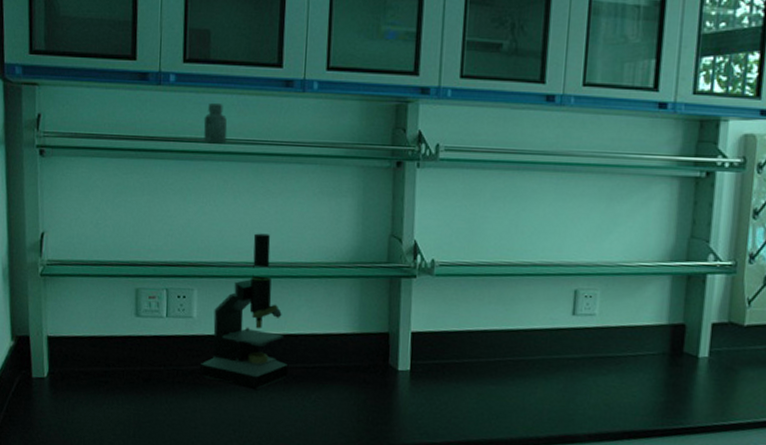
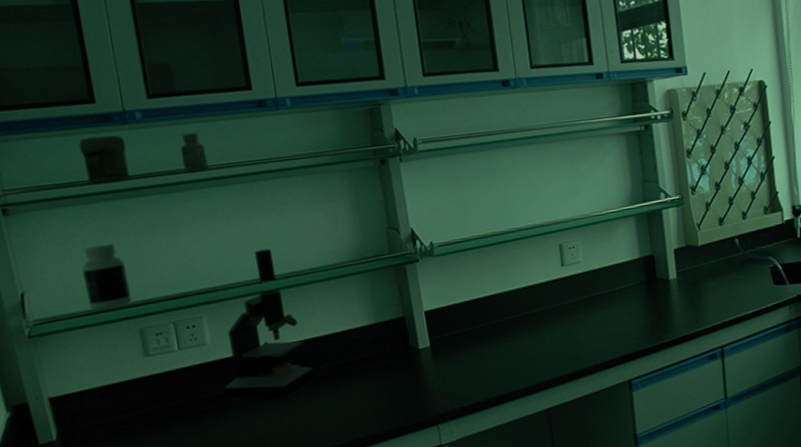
medicine bottle: none [96,199,135,265] -> present [81,244,133,312]
jar: none [115,93,156,142] -> present [79,135,130,185]

